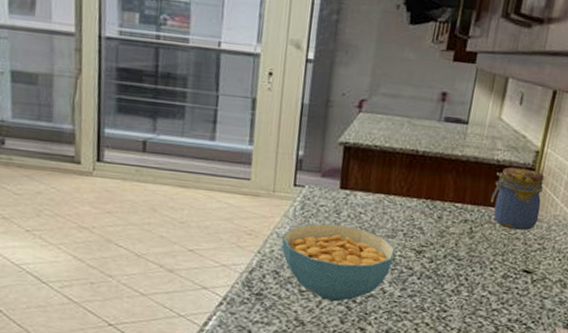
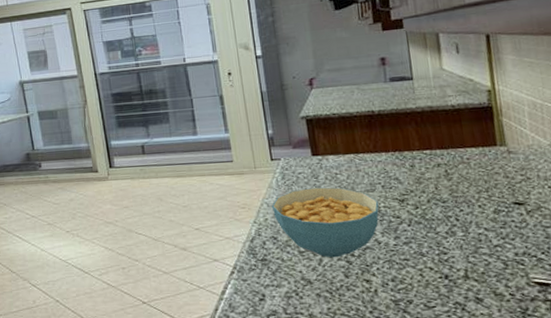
jar: present [490,167,545,231] -> none [455,107,513,165]

